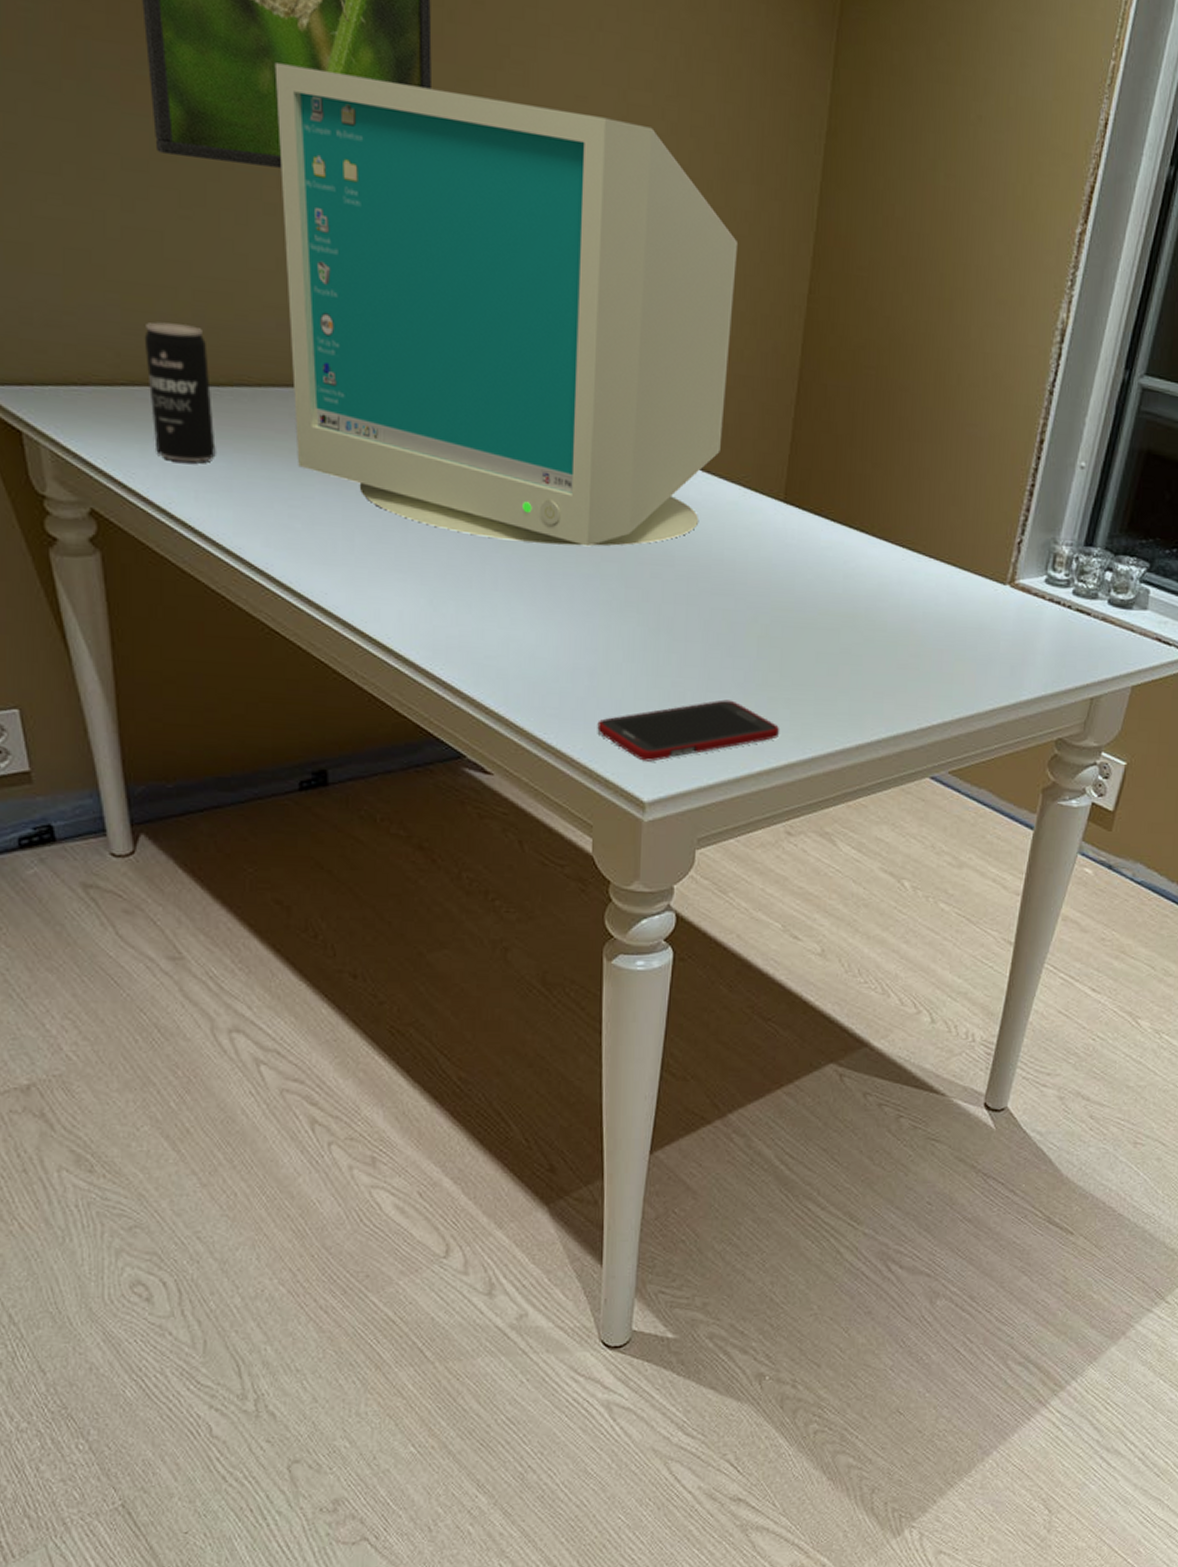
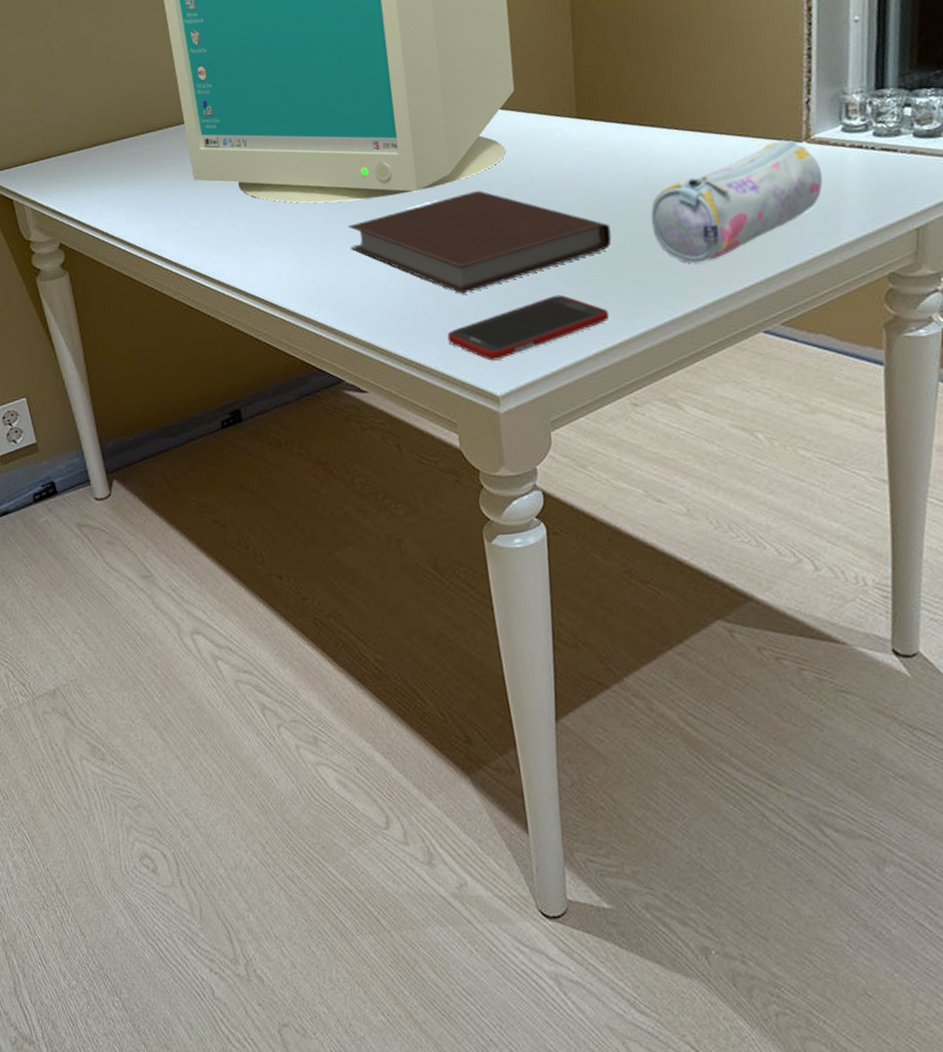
beverage can: present [144,322,216,463] -> none [83,98,137,197]
notebook: none [496,561,798,680] -> present [348,191,612,294]
pencil case: none [841,577,1018,693] -> present [650,140,823,264]

